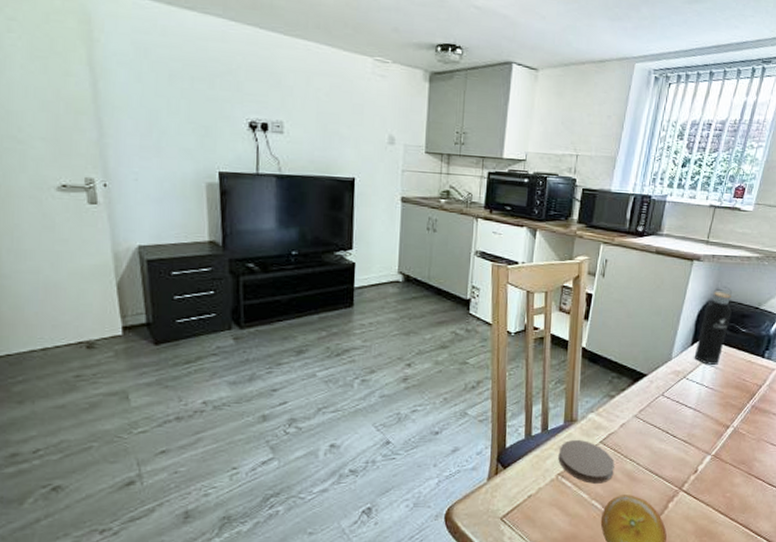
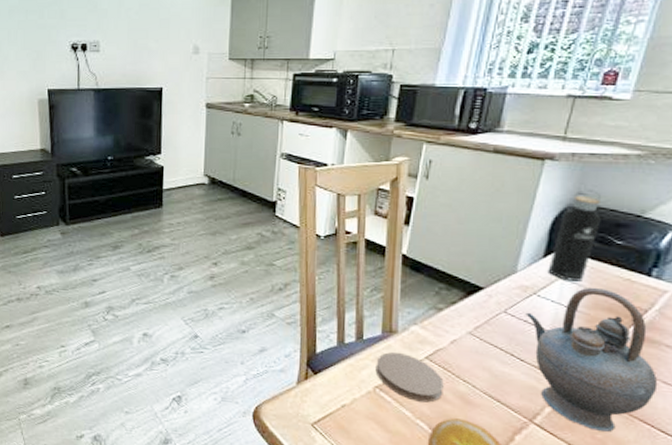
teapot: none [678,369,768,490] -> present [525,287,658,432]

